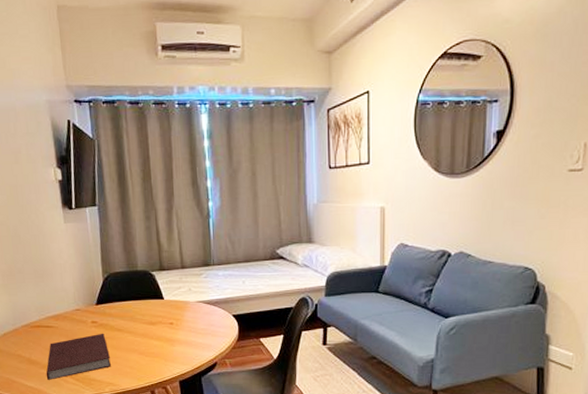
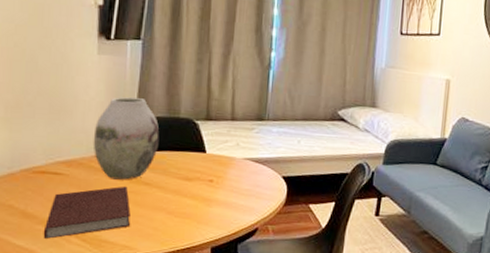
vase: none [71,257,124,328] -> present [93,97,160,180]

